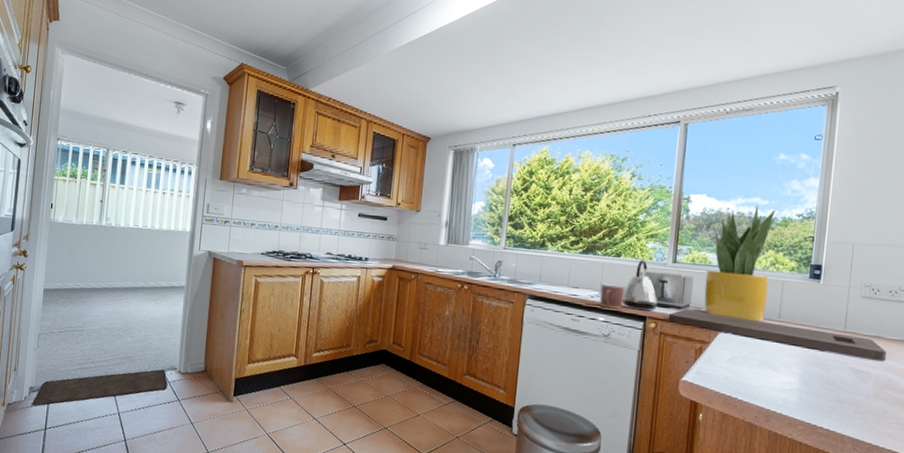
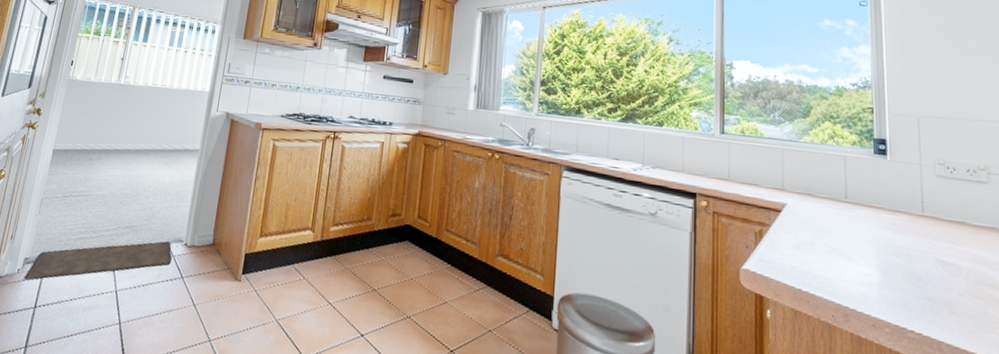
mug: present [599,283,625,310] -> none [642,155,670,185]
kettle: present [622,260,659,311] -> none [668,130,709,187]
toaster: present [645,271,694,310] -> none [691,142,746,187]
cutting board: present [668,309,887,362] -> none [720,185,977,253]
planter: present [704,205,779,322] -> none [758,73,832,202]

